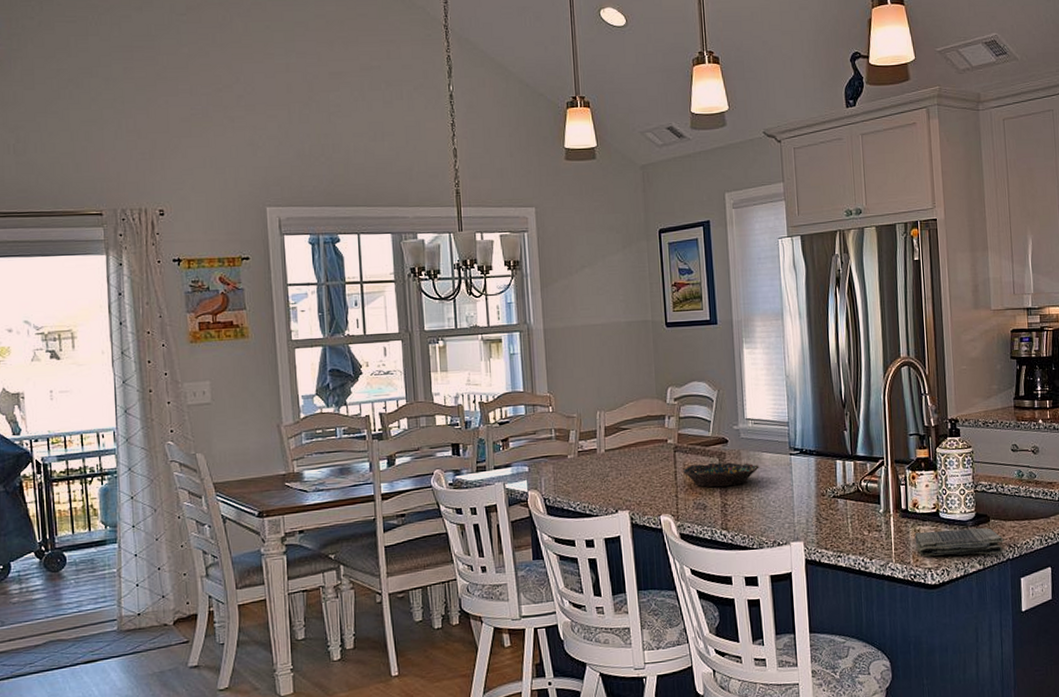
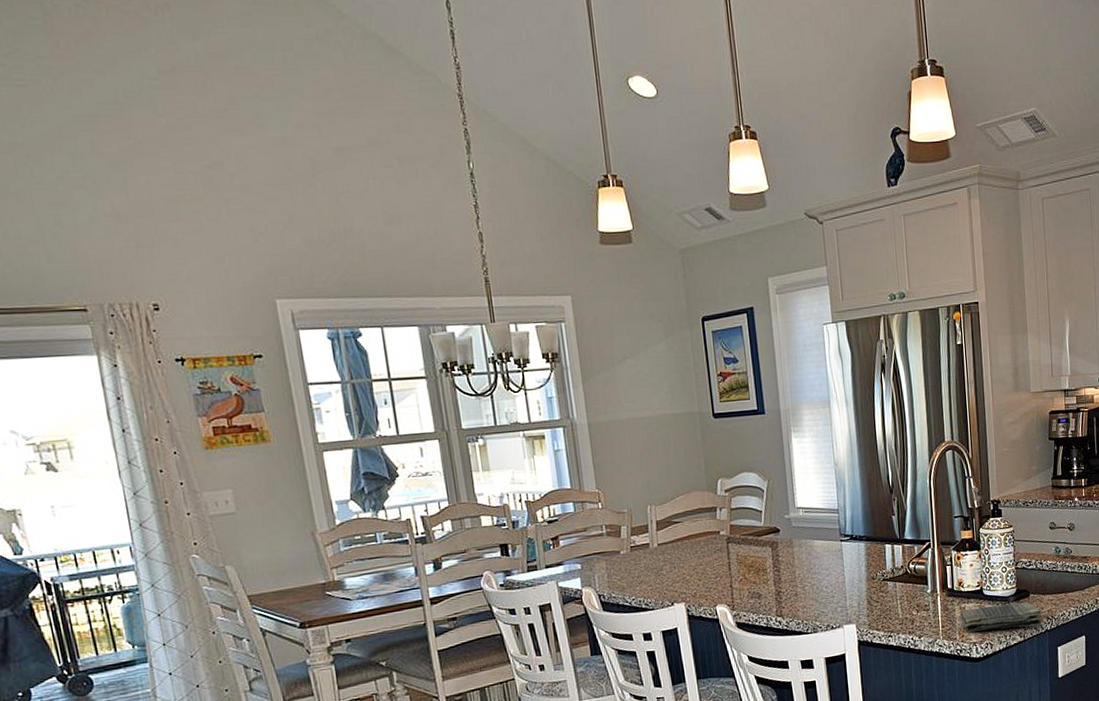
bowl: present [682,462,759,488] -> none [735,550,811,576]

